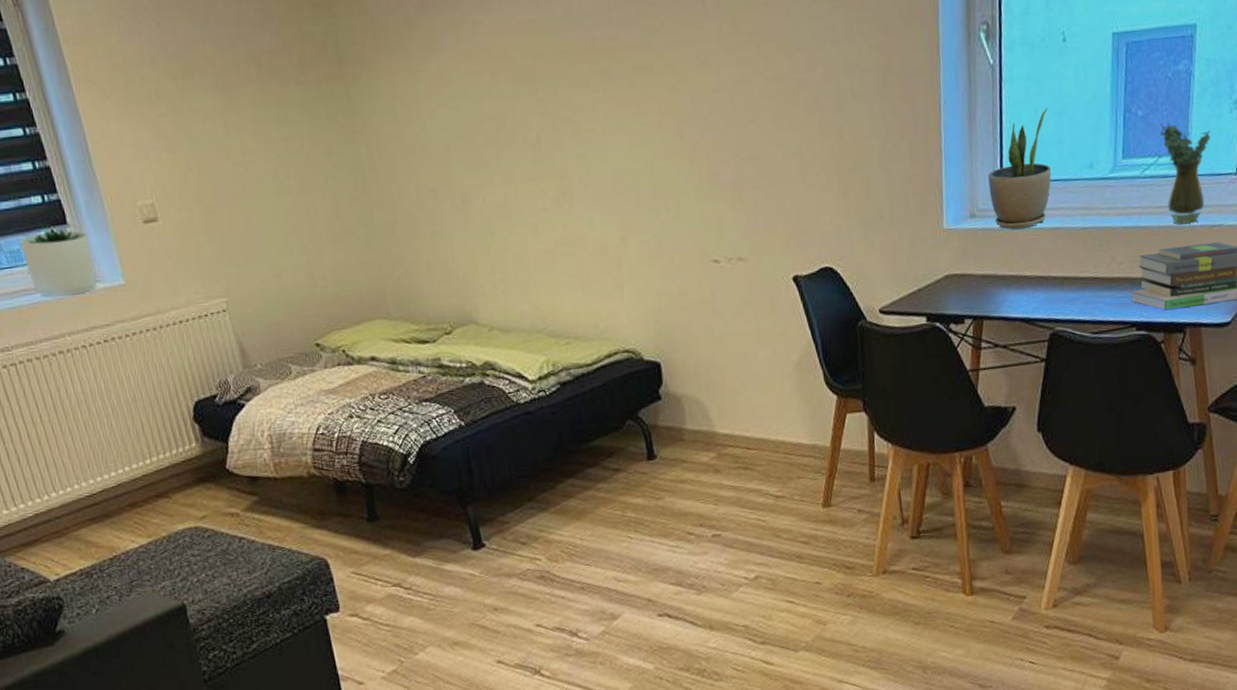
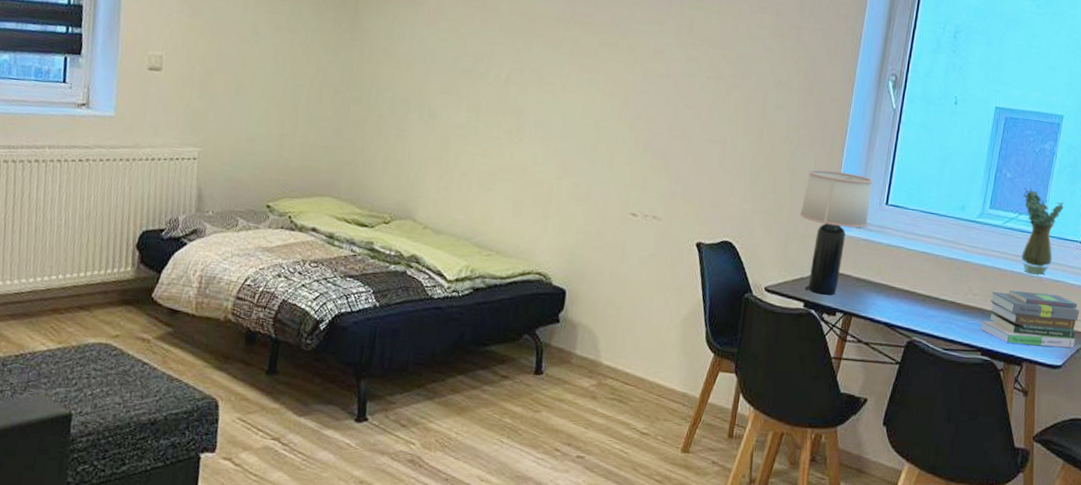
planter: present [20,230,97,297] -> none [32,56,96,116]
table lamp: none [902,154,984,304] -> present [799,169,873,296]
potted plant: present [988,108,1052,229] -> none [875,153,935,247]

